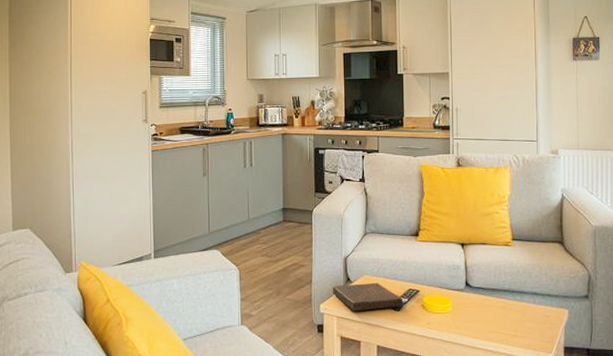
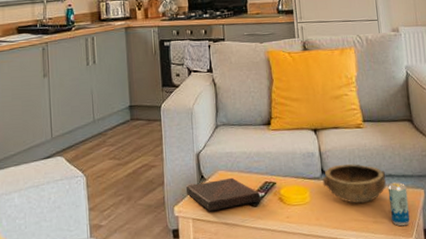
bowl: none [466,280,531,317] -> present [322,164,386,204]
beverage can: none [531,300,551,342] -> present [388,182,410,227]

